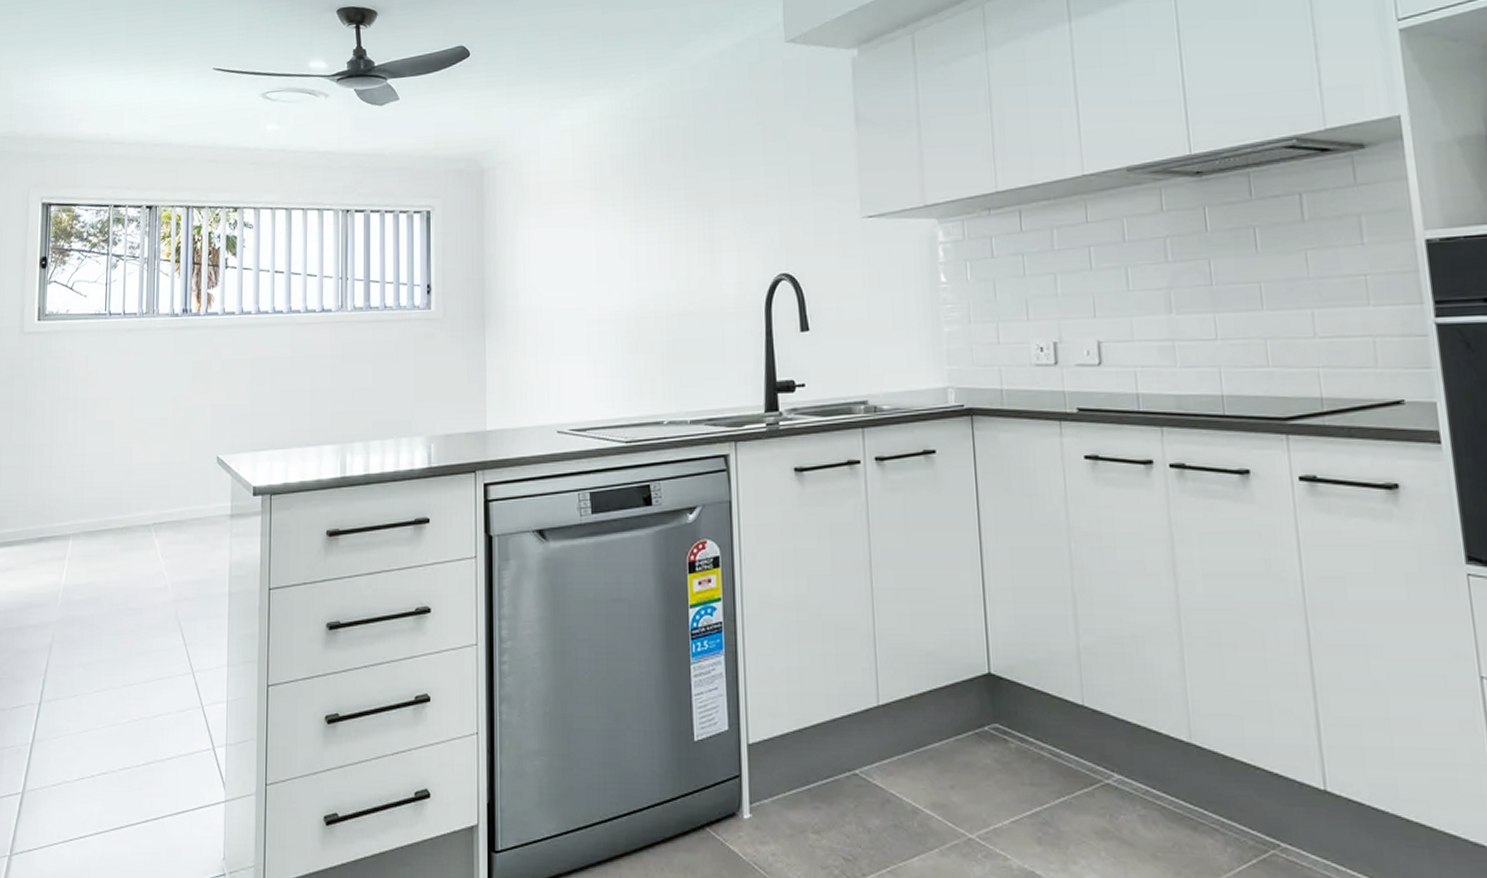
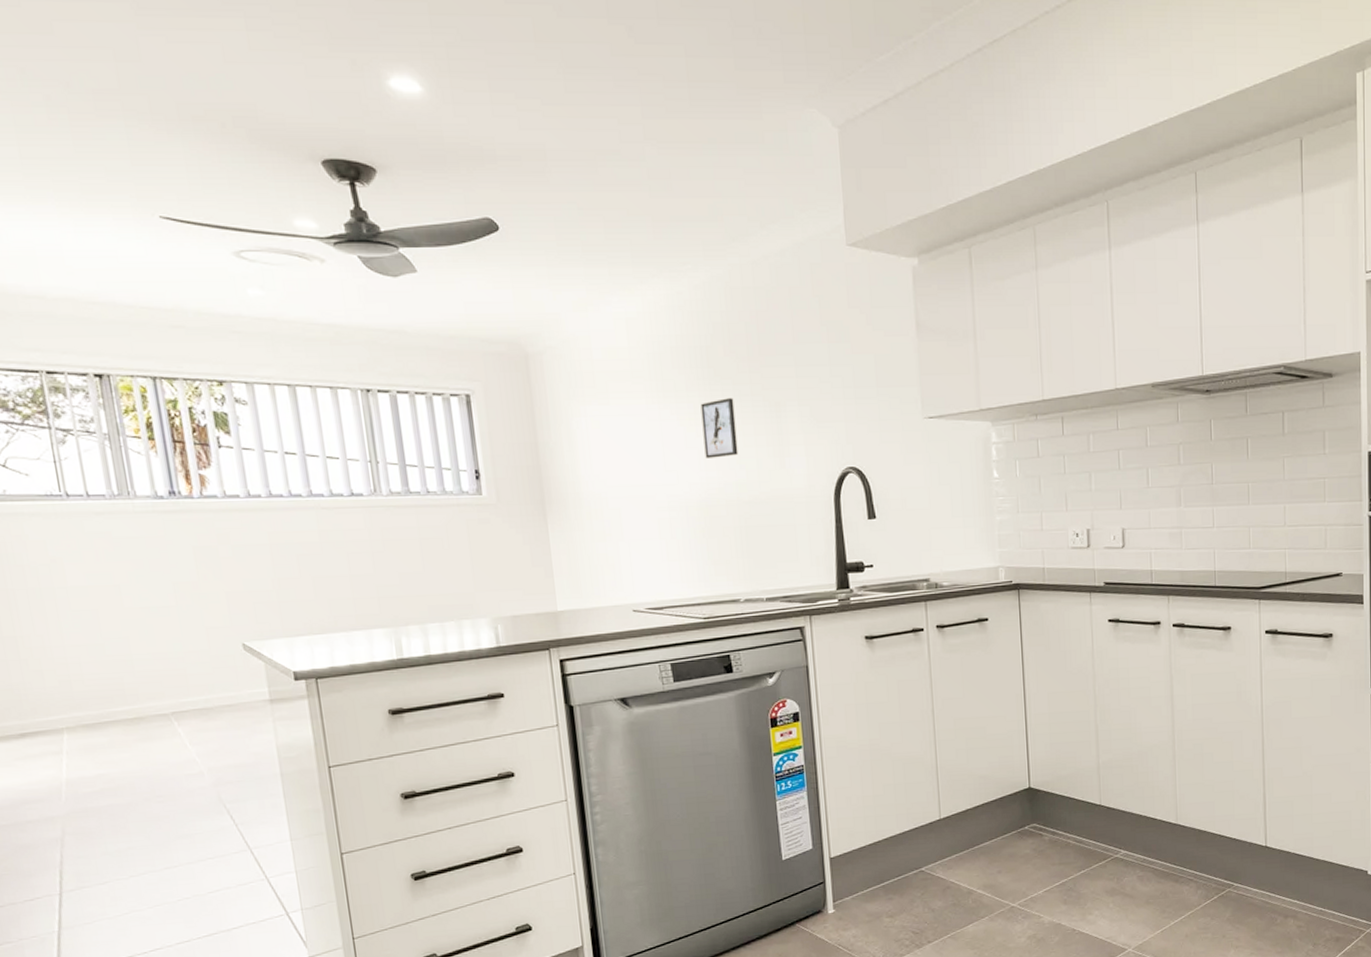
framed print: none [636,204,670,268] -> present [700,398,739,458]

